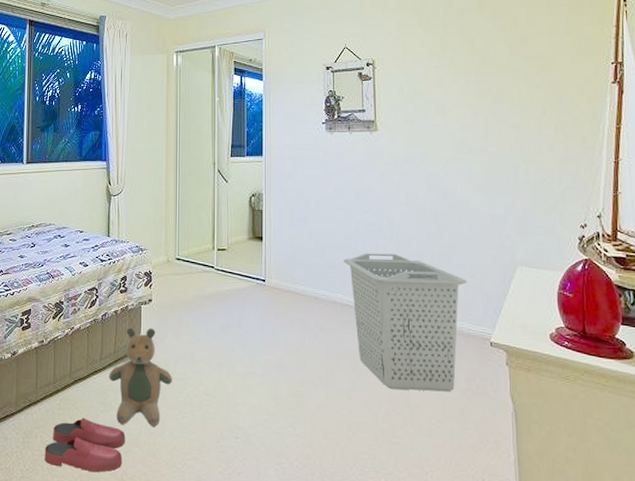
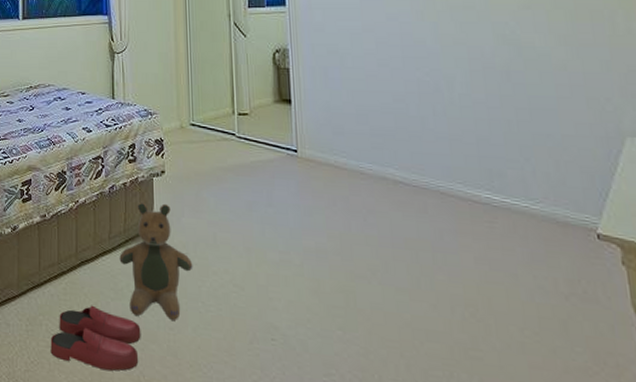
laundry basket: present [343,253,467,392] -> none [392,119,558,297]

